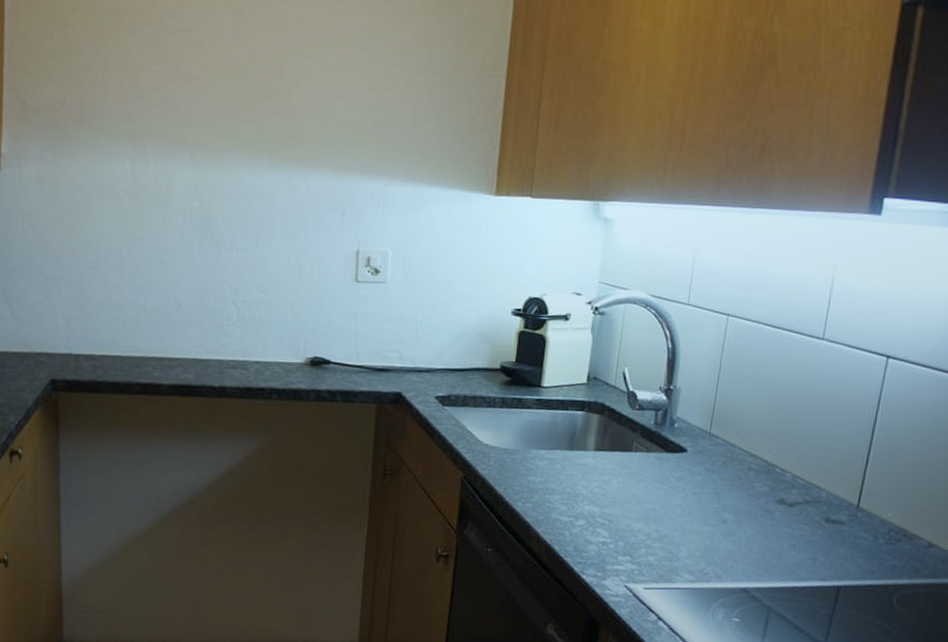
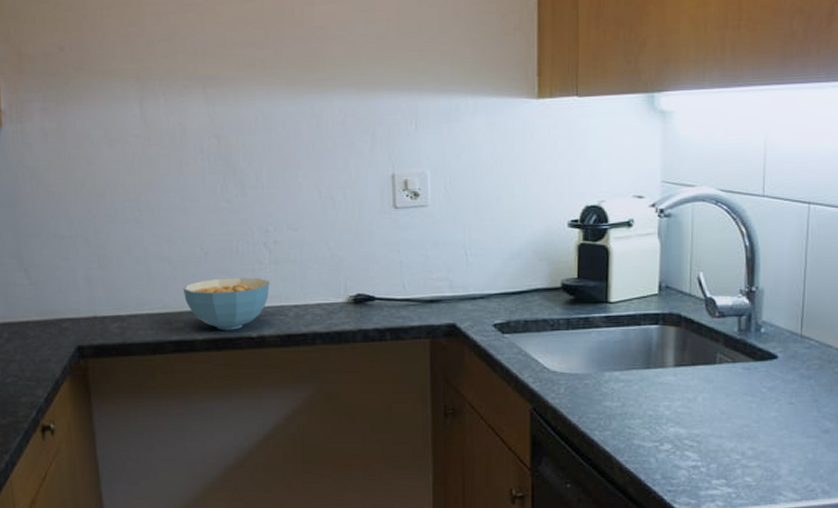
cereal bowl: none [154,329,235,379] -> present [183,277,270,330]

